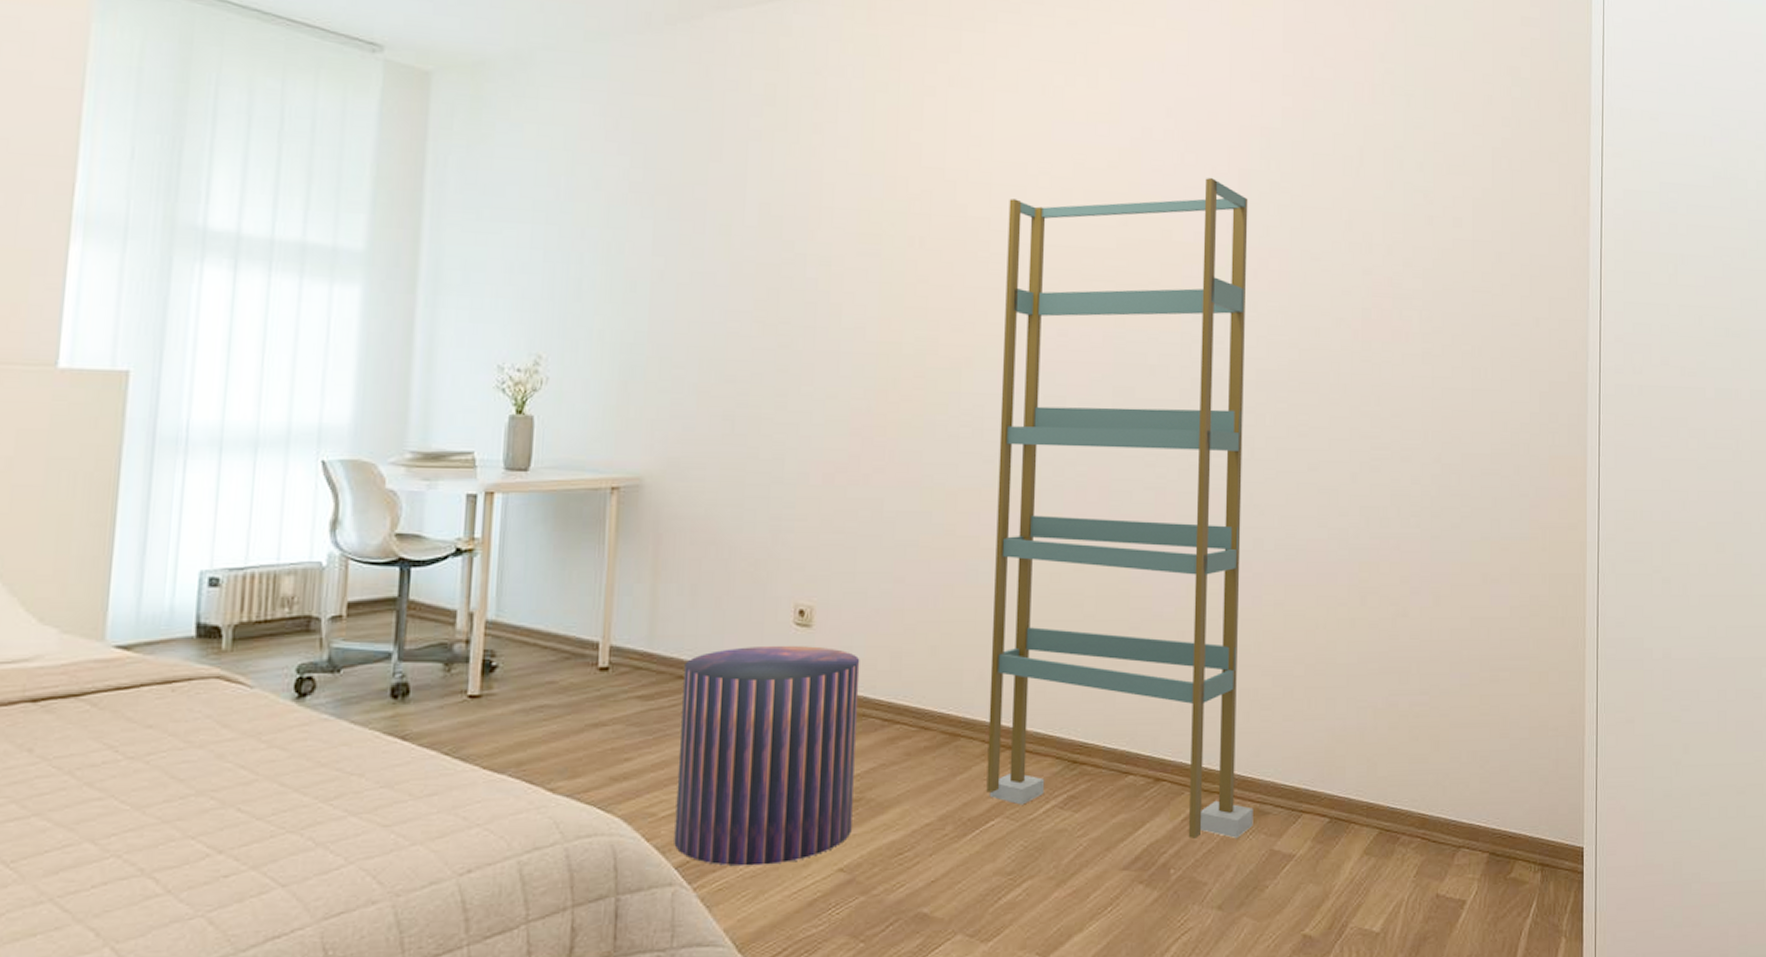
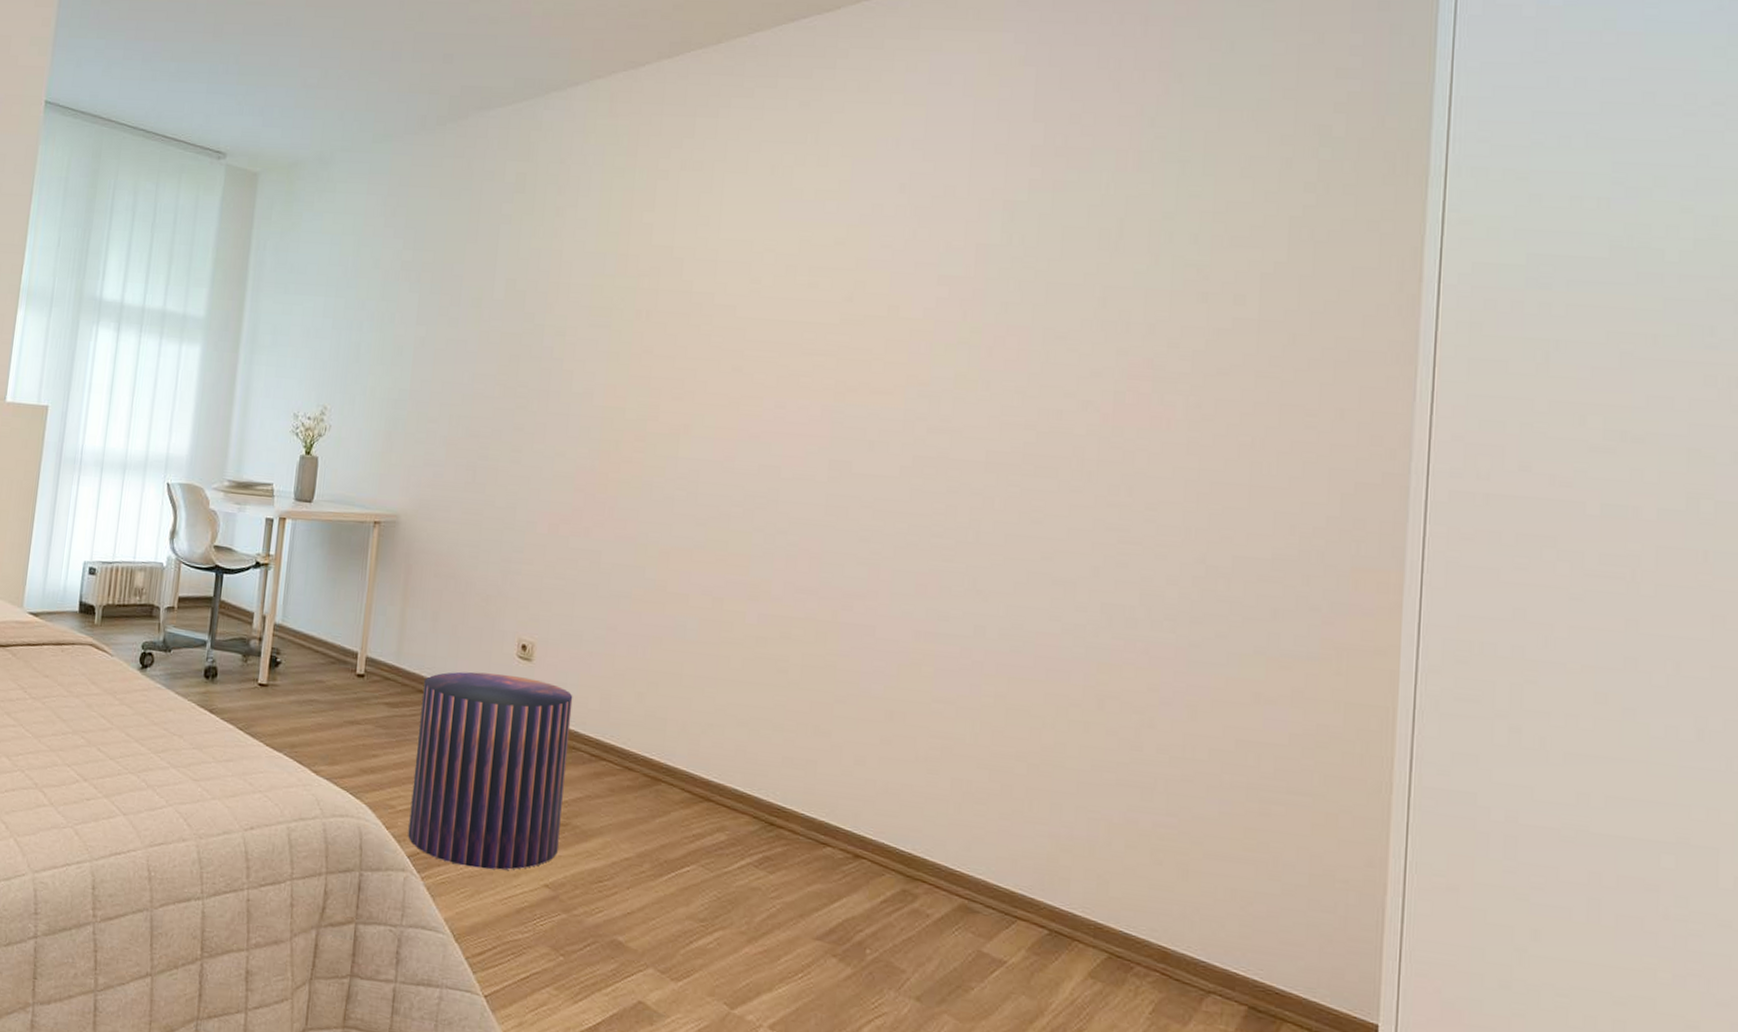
shelving unit: present [986,177,1254,839] -> none [683,252,986,931]

